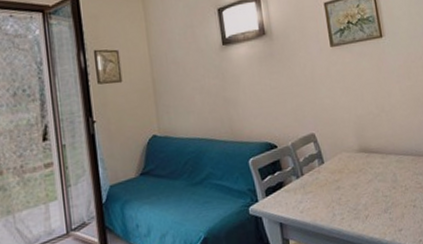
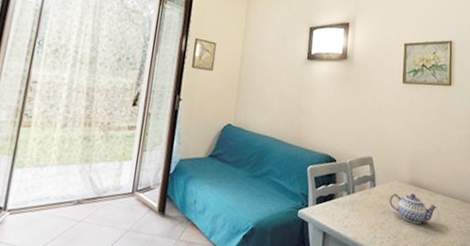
teapot: none [341,160,393,191] -> present [389,193,438,224]

